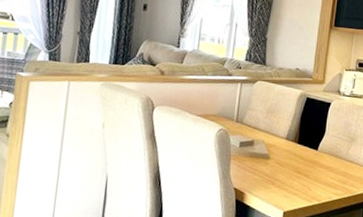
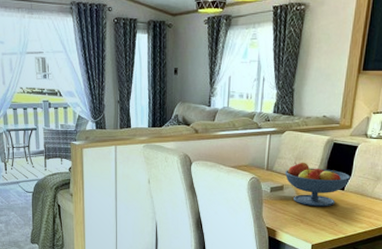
fruit bowl: none [255,115,325,168] -> present [284,162,351,207]

